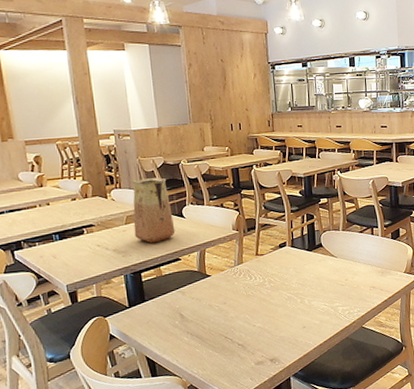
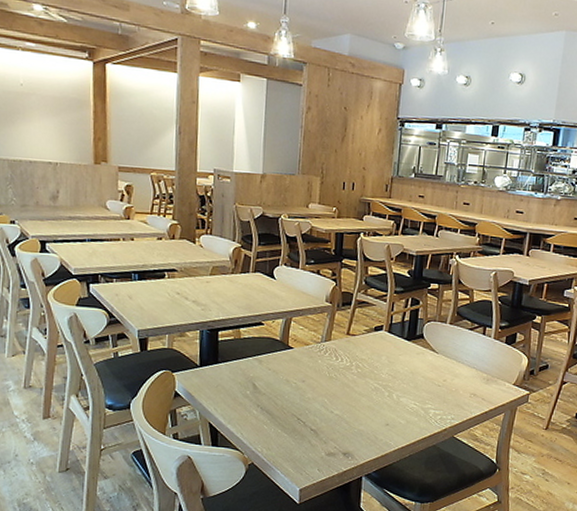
vase: present [132,177,175,244] -> none [218,228,263,301]

